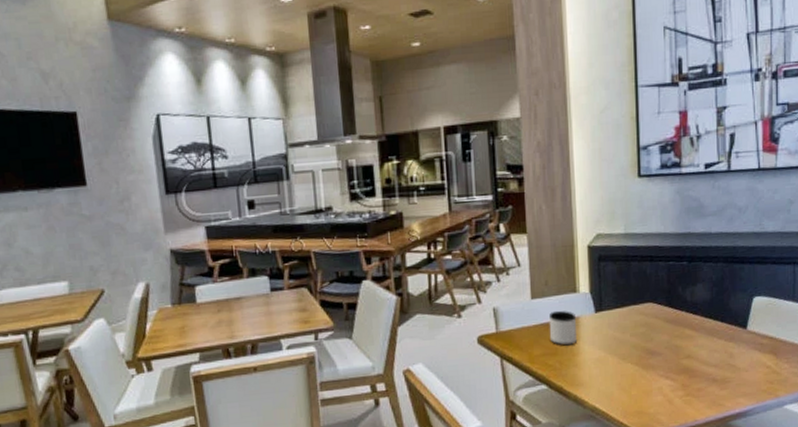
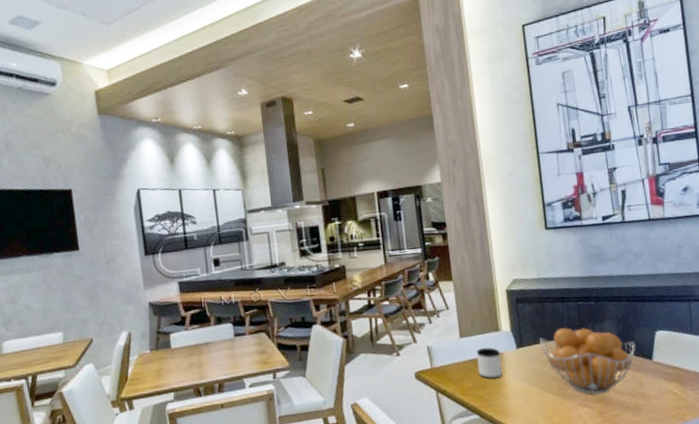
fruit basket: none [622,290,729,366] -> present [540,328,636,395]

